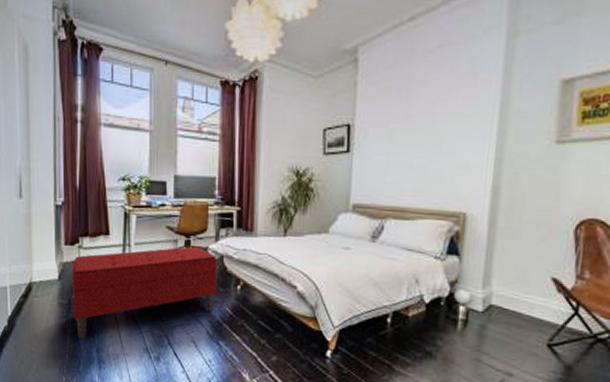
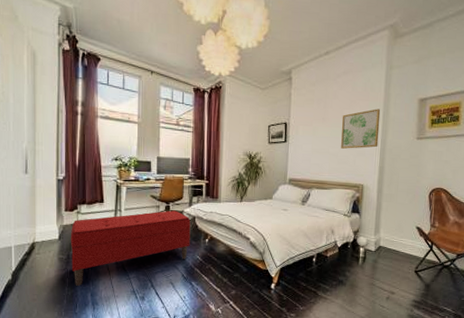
wall art: none [432,98,497,160] -> present [341,109,381,149]

